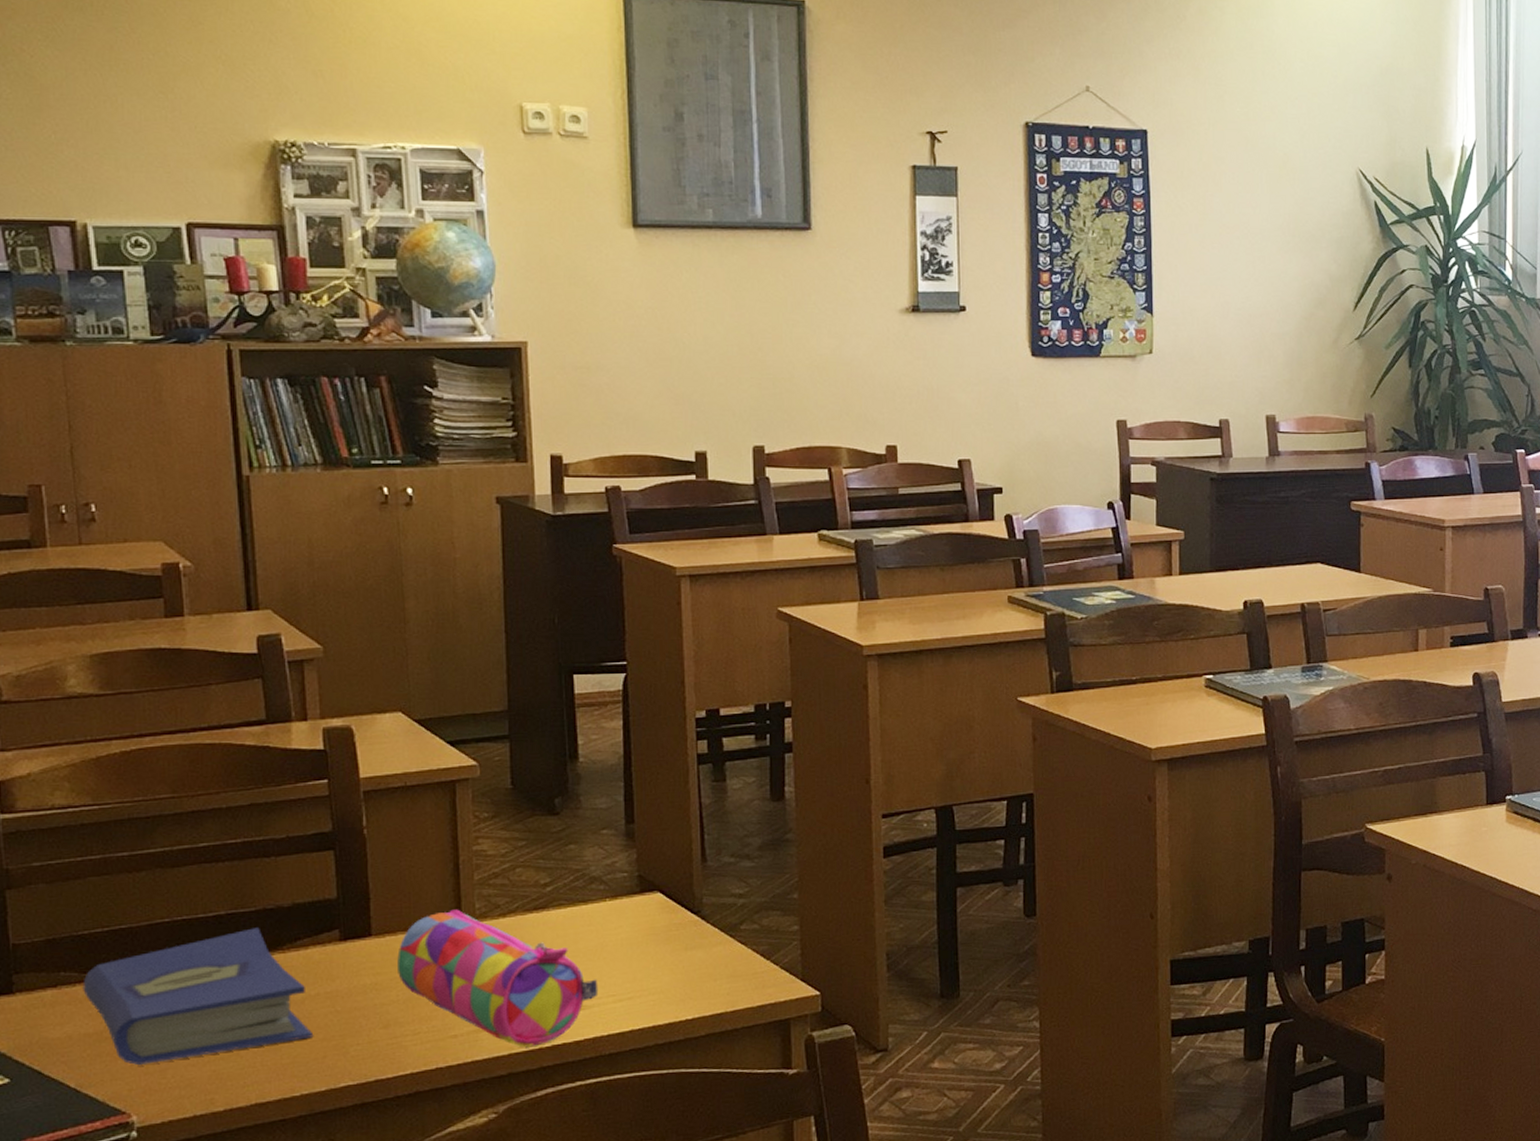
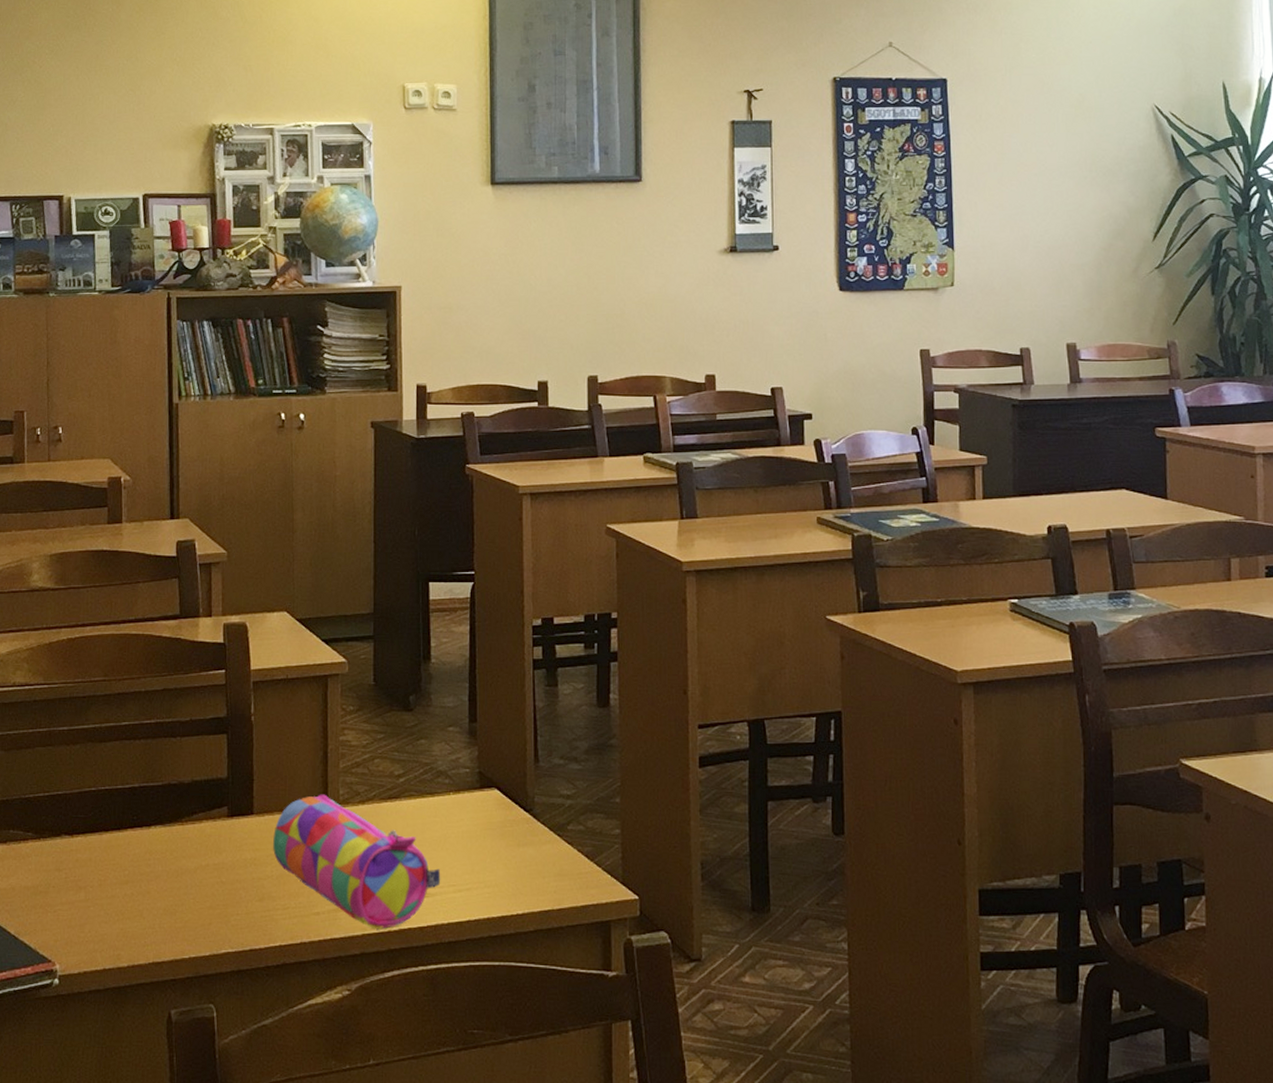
hardcover book: present [82,928,314,1065] -> none [26,801,202,918]

